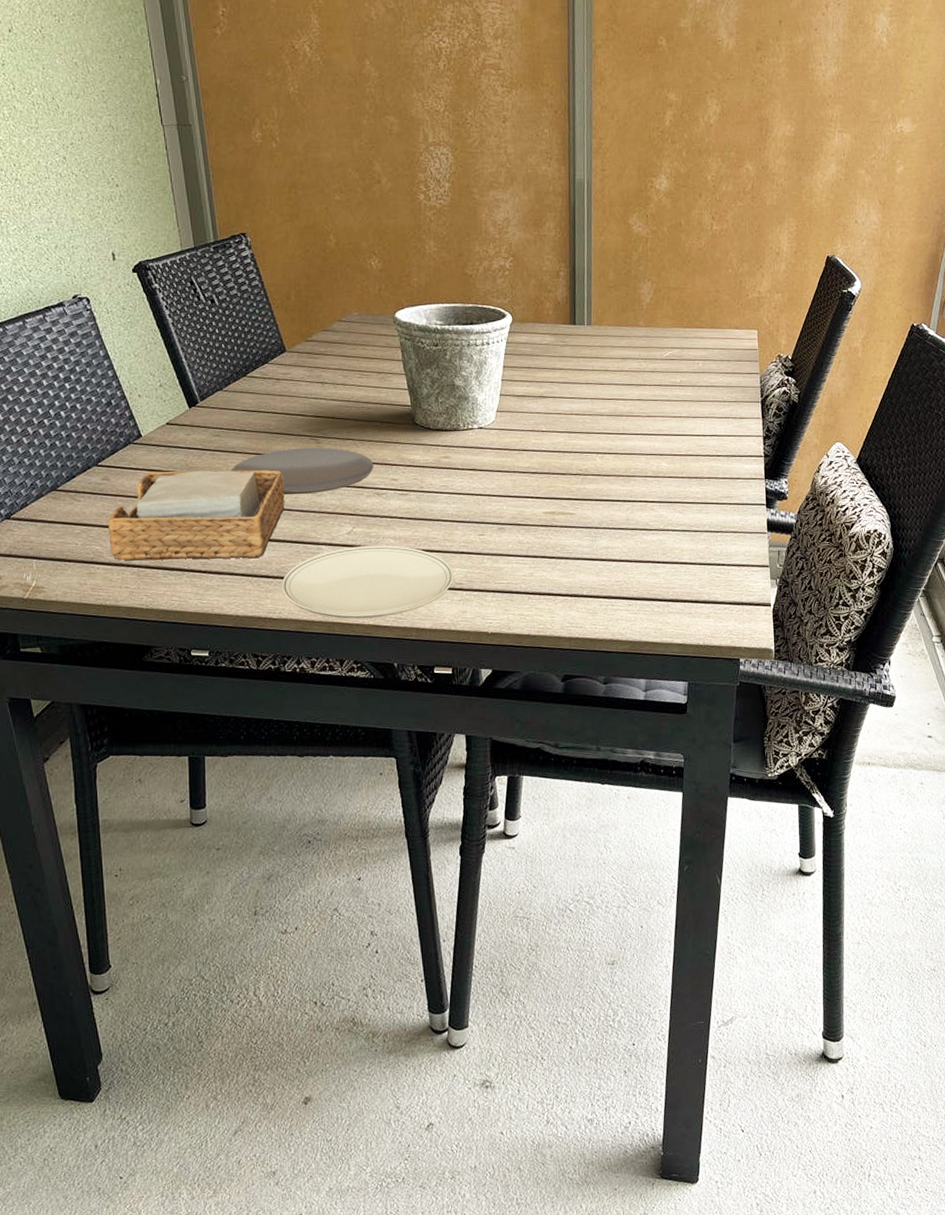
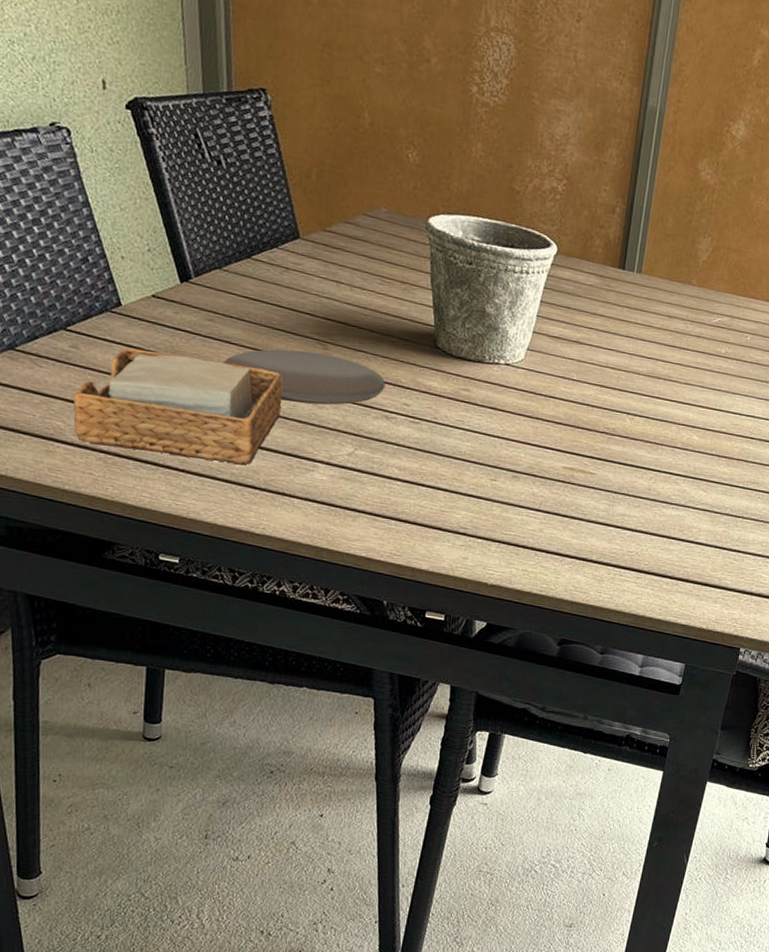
plate: present [281,545,454,619] -> none [268,469,459,551]

